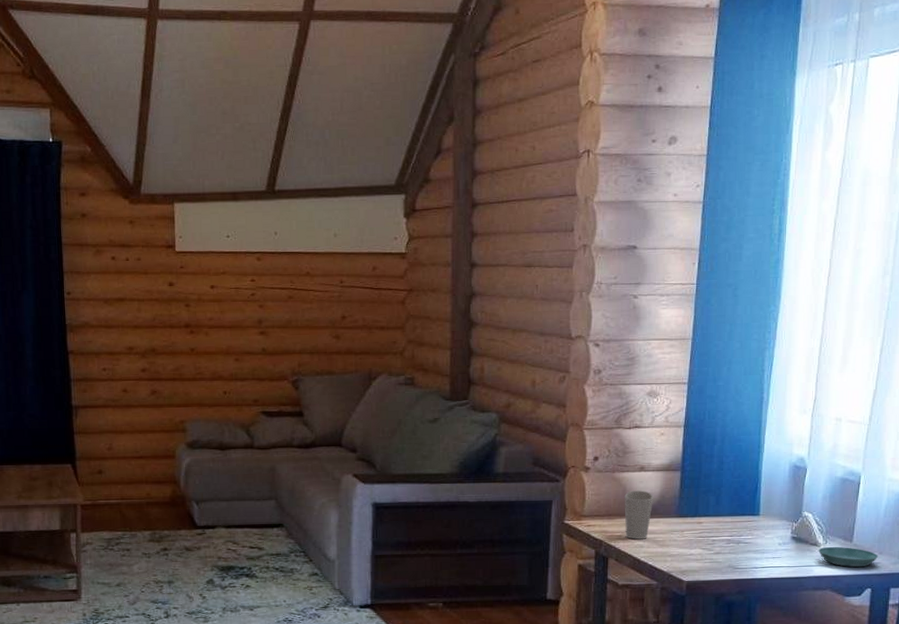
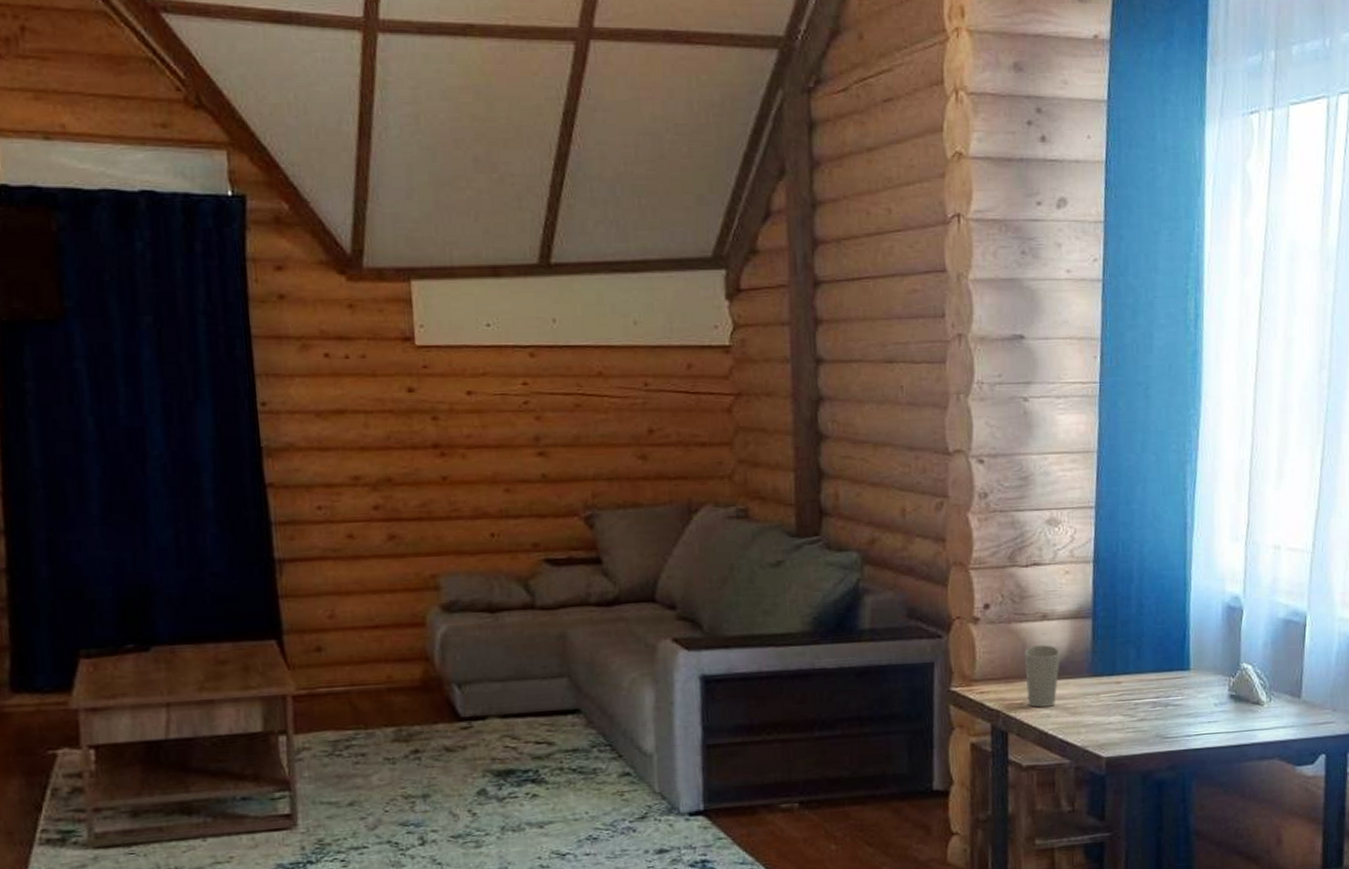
saucer: present [818,546,879,568] -> none [1261,704,1332,730]

